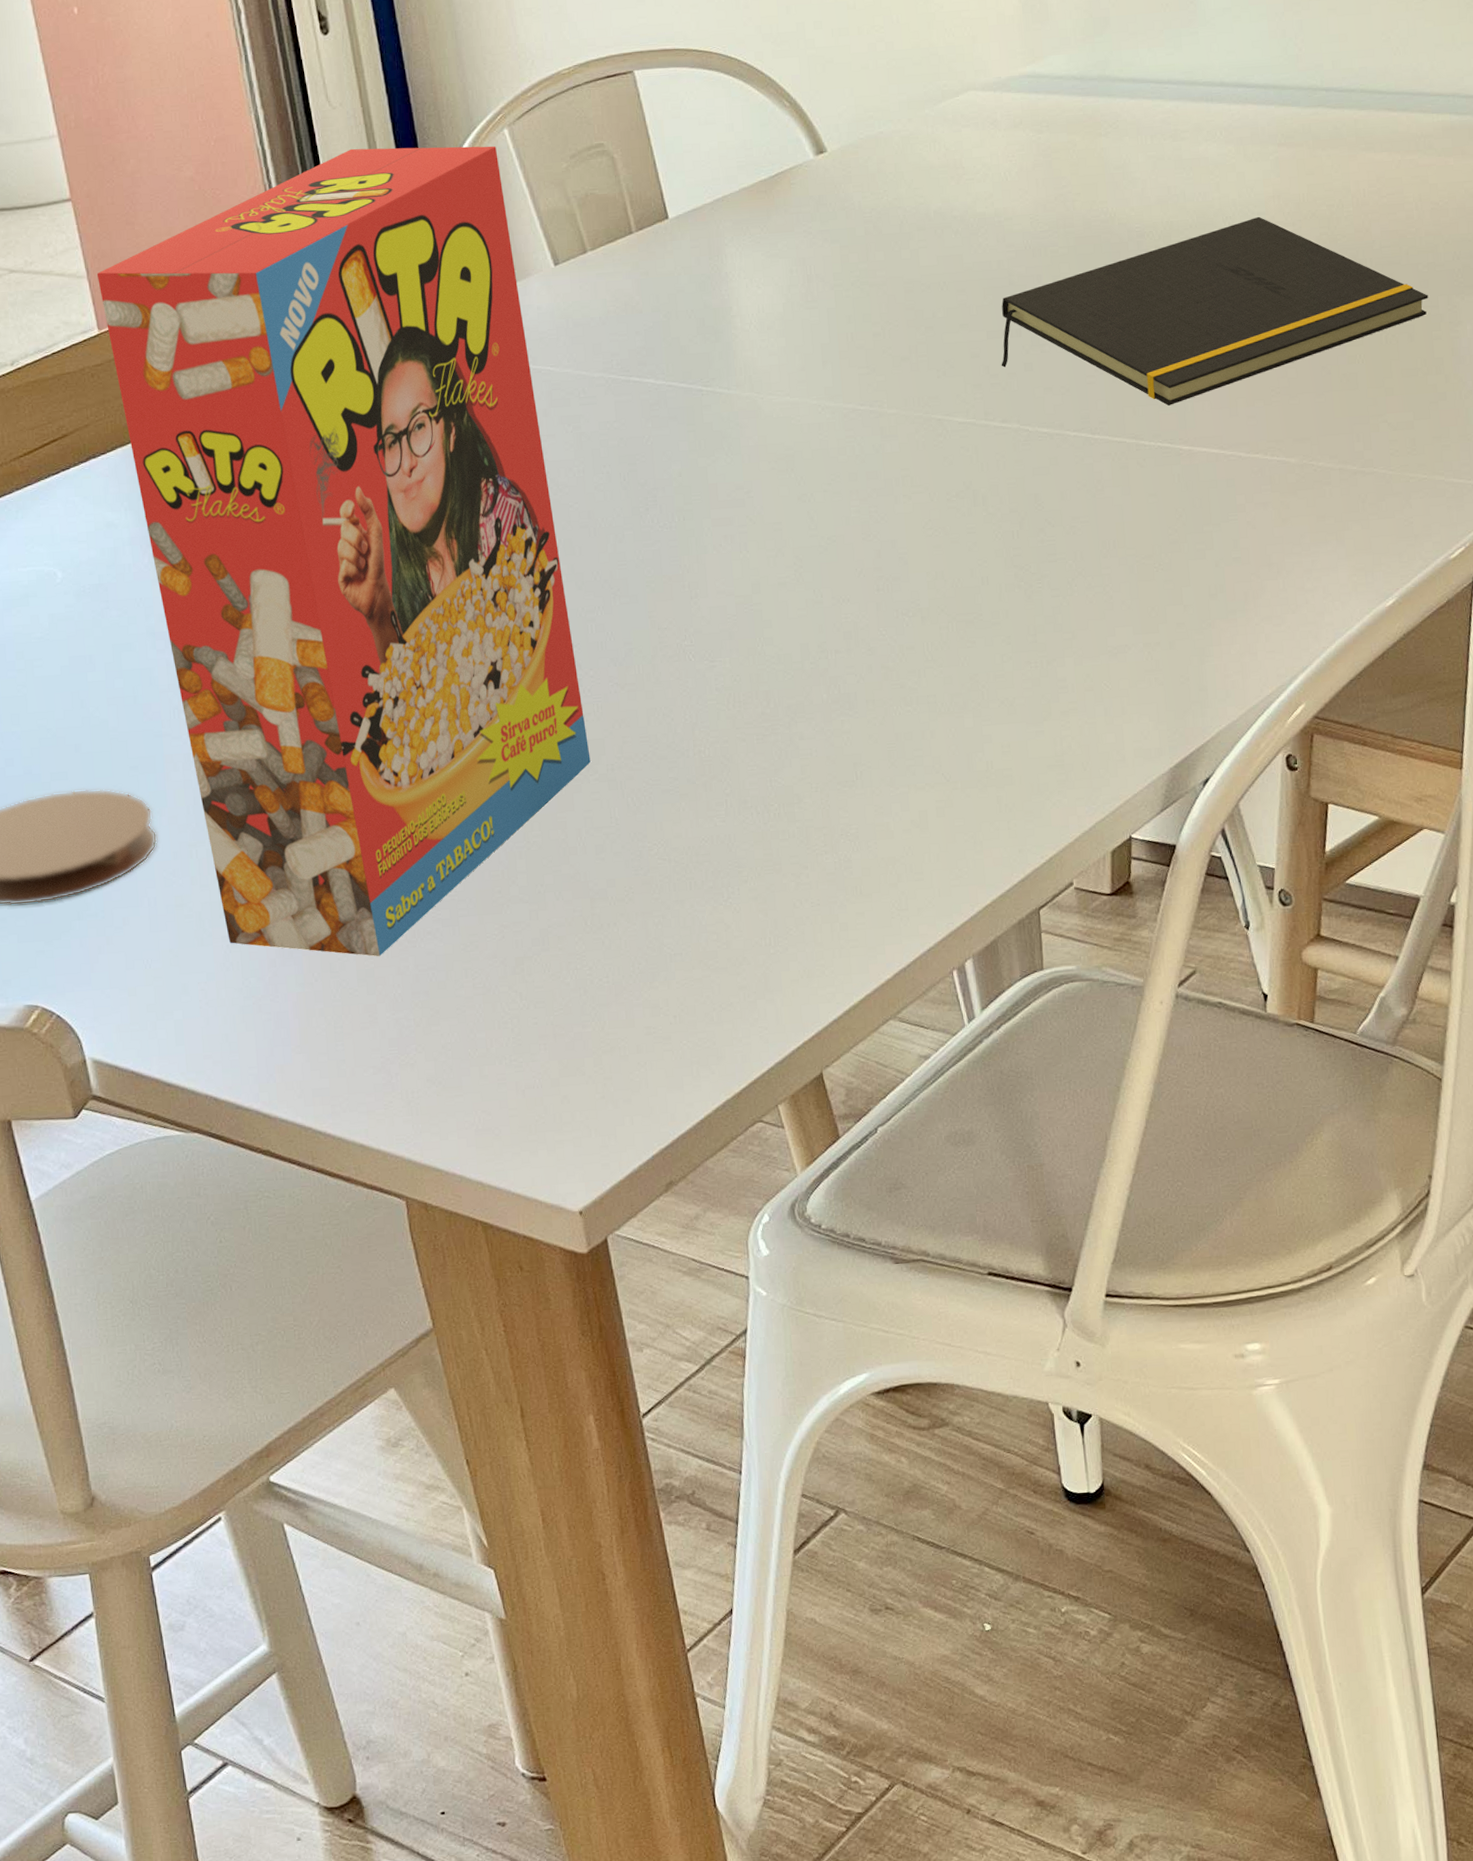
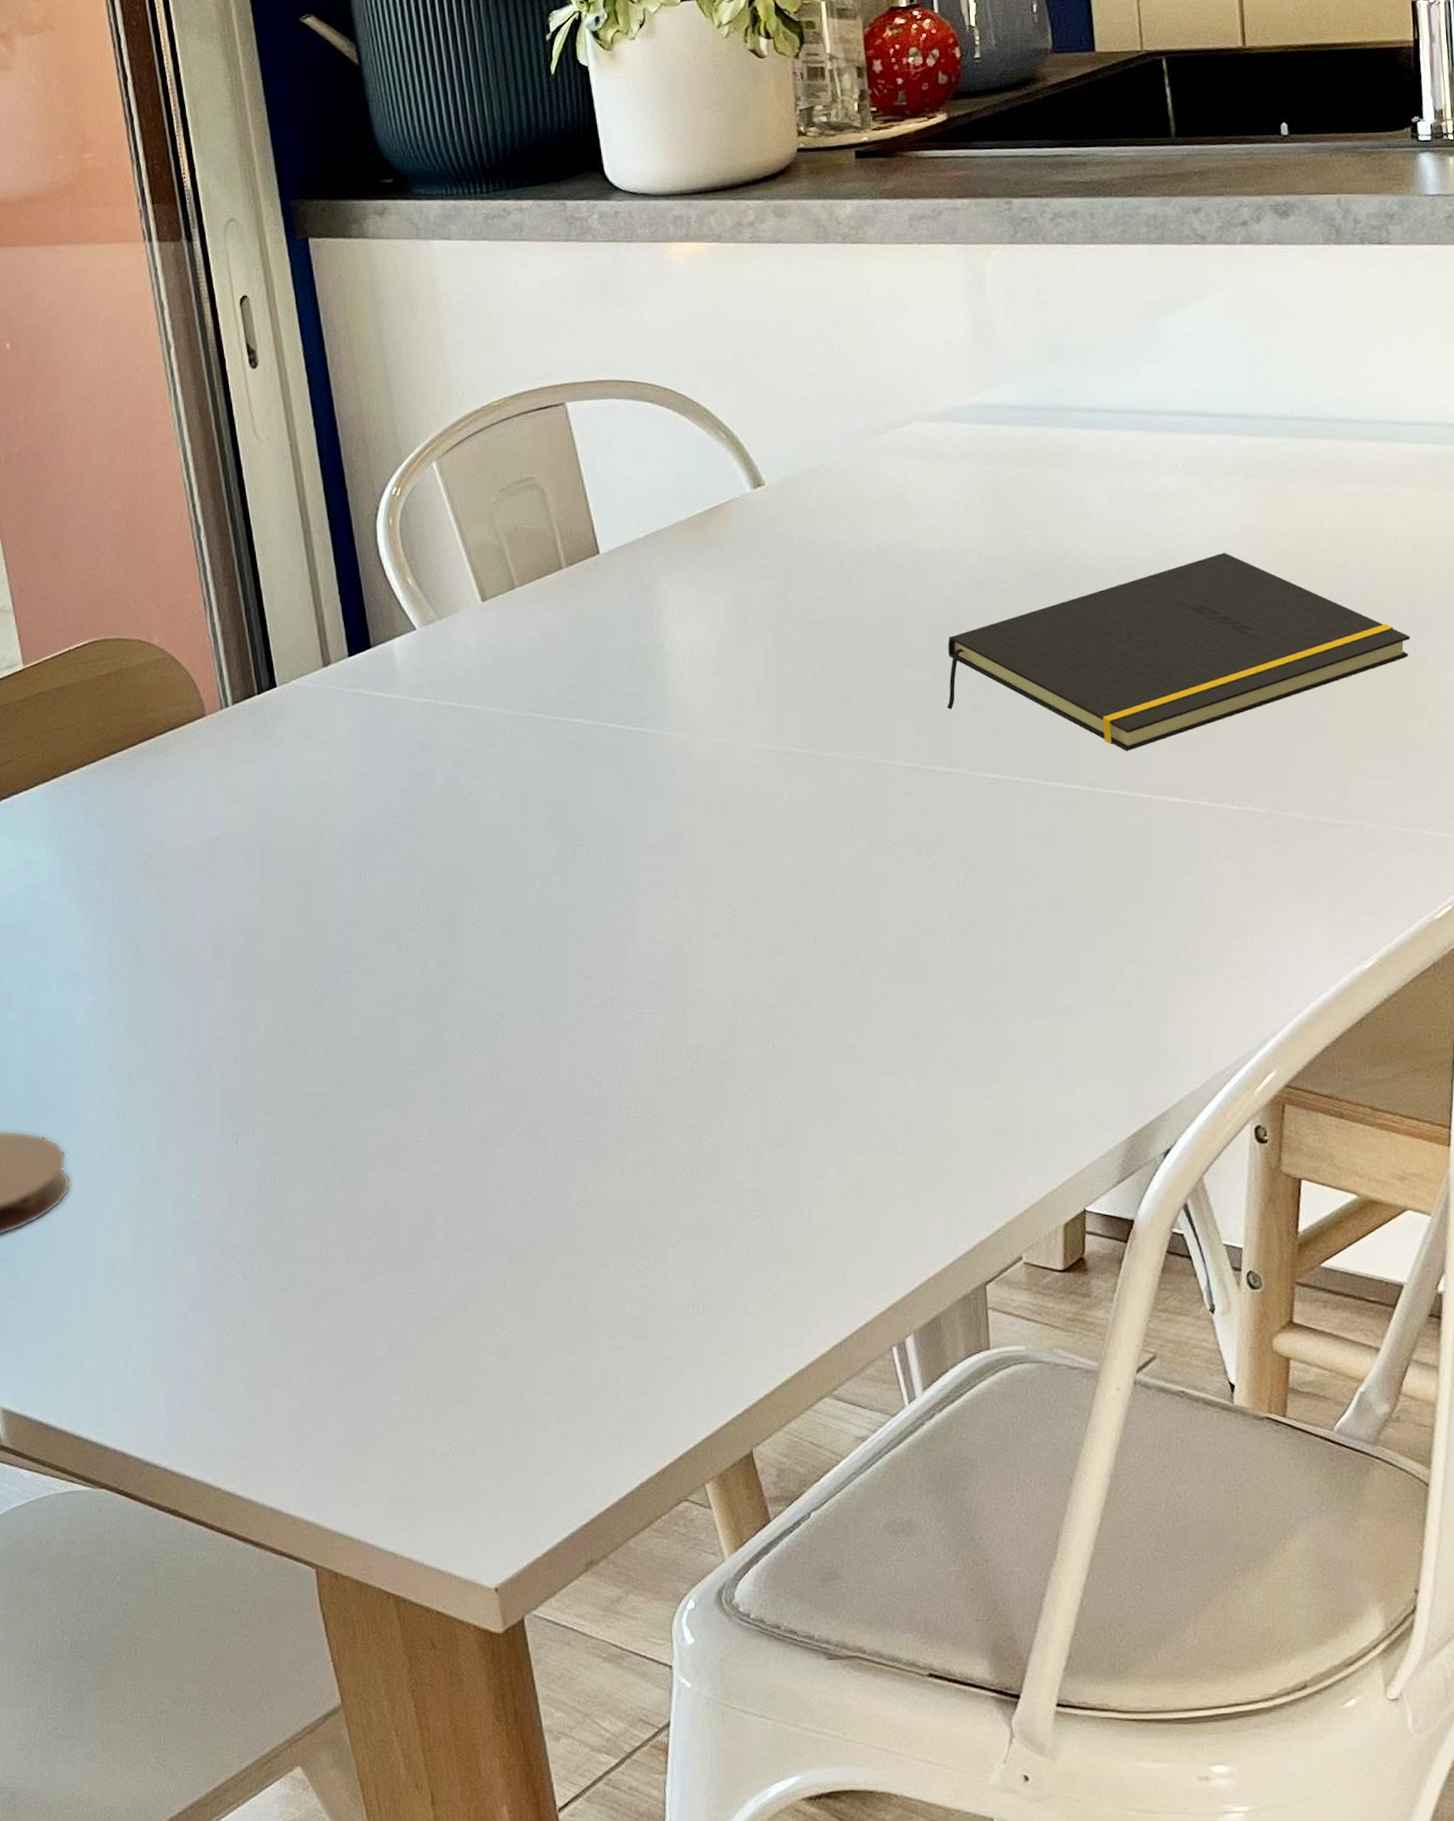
cereal box: present [96,146,591,957] -> none [23,479,513,1312]

